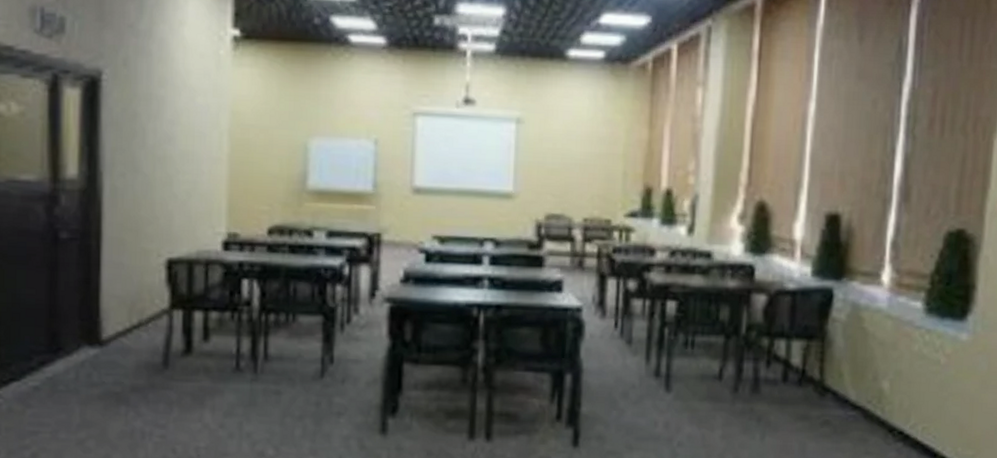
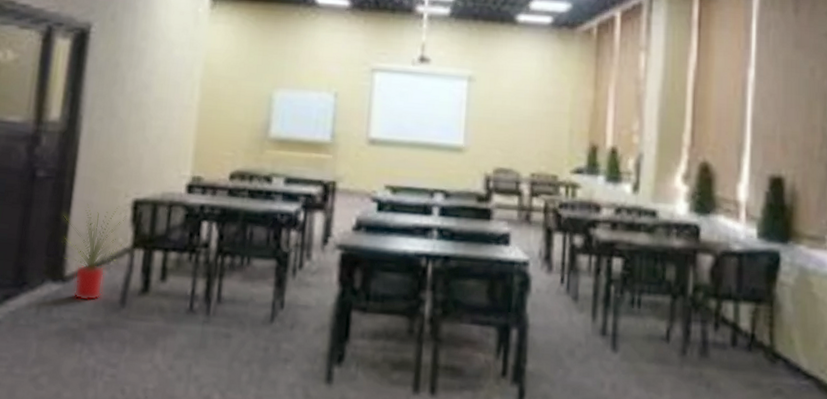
house plant: none [93,265,162,365] -> present [63,203,128,302]

